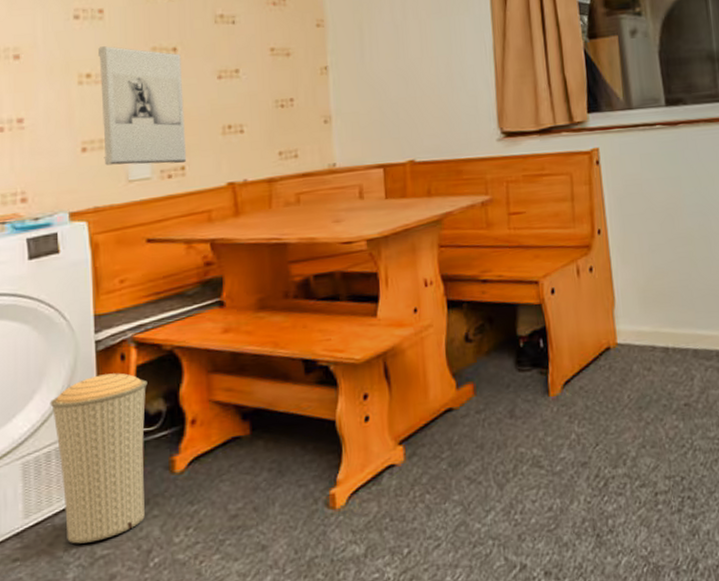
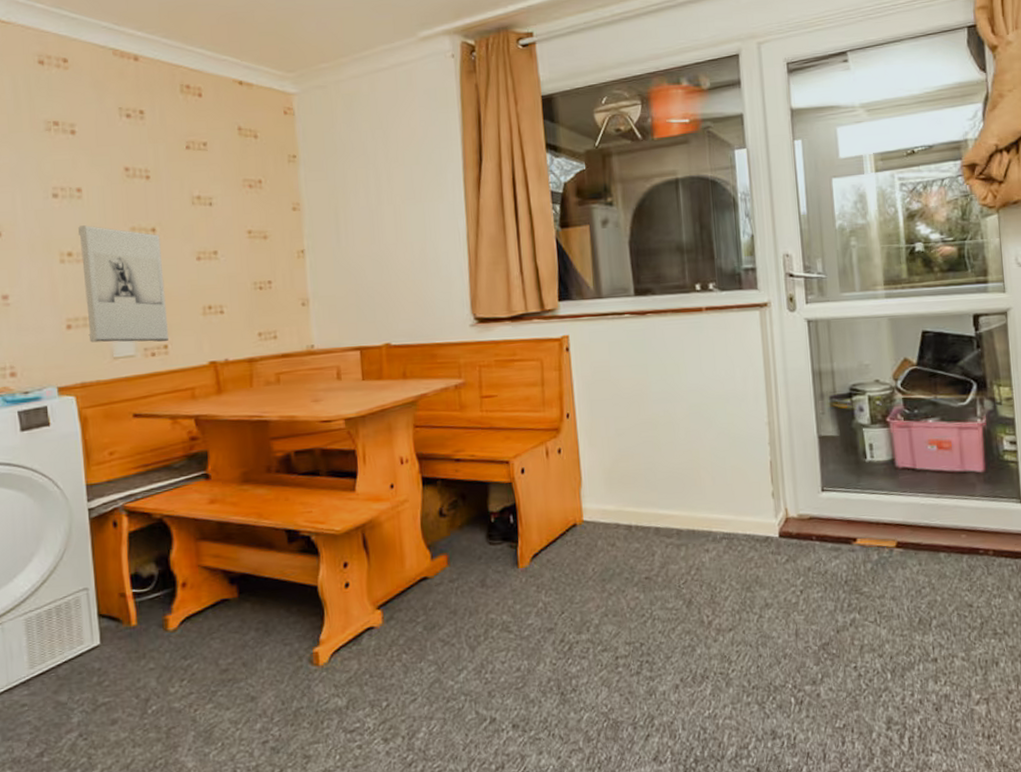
trash can: present [50,373,148,544] -> none [48,538,142,692]

